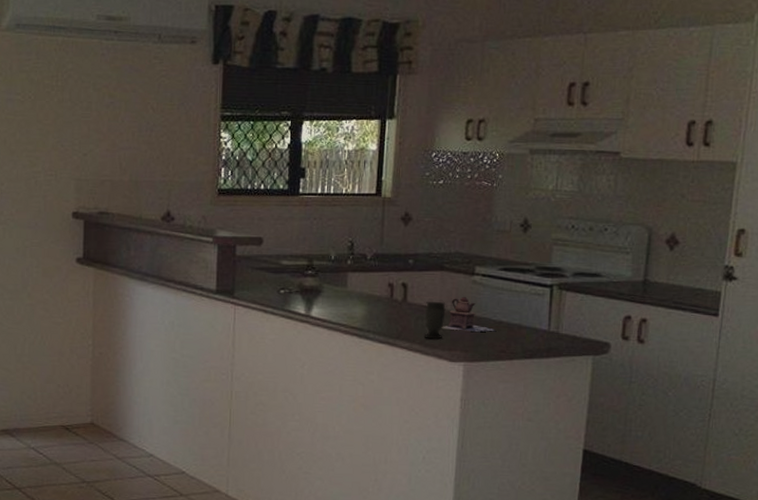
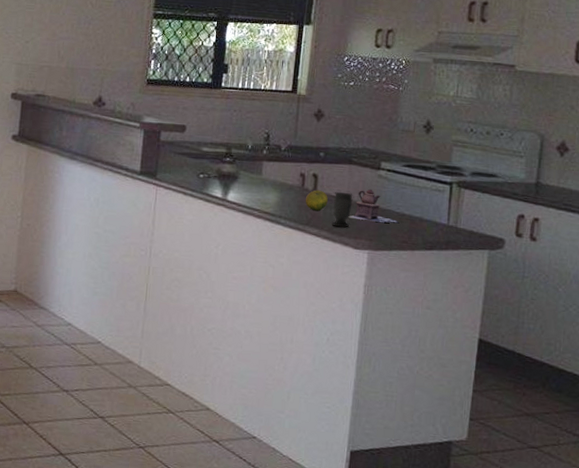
fruit: none [394,300,419,324] -> present [305,190,328,212]

